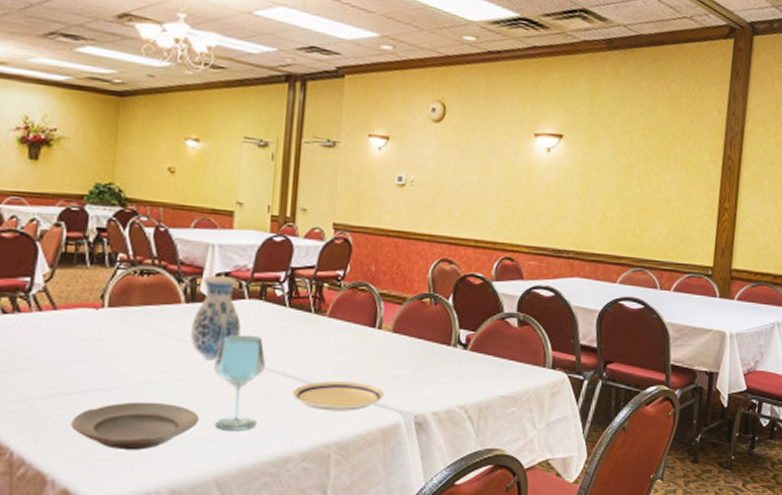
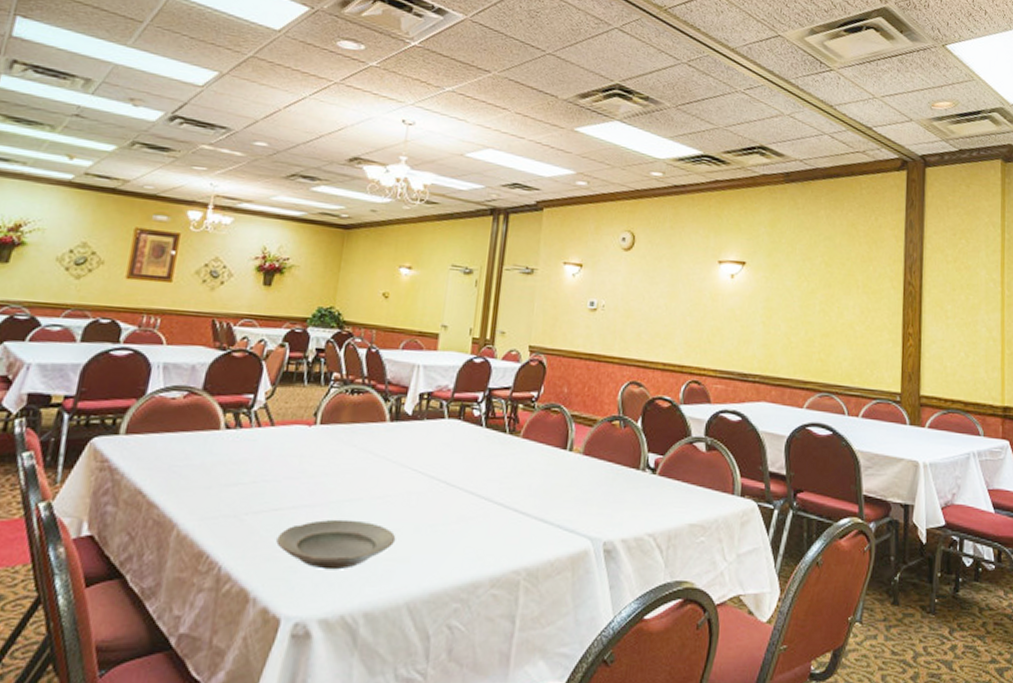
vase: present [191,276,241,359] -> none [392,395,440,478]
wine glass: present [214,334,266,431] -> none [410,454,462,553]
plate: present [293,381,385,412] -> none [486,503,575,537]

